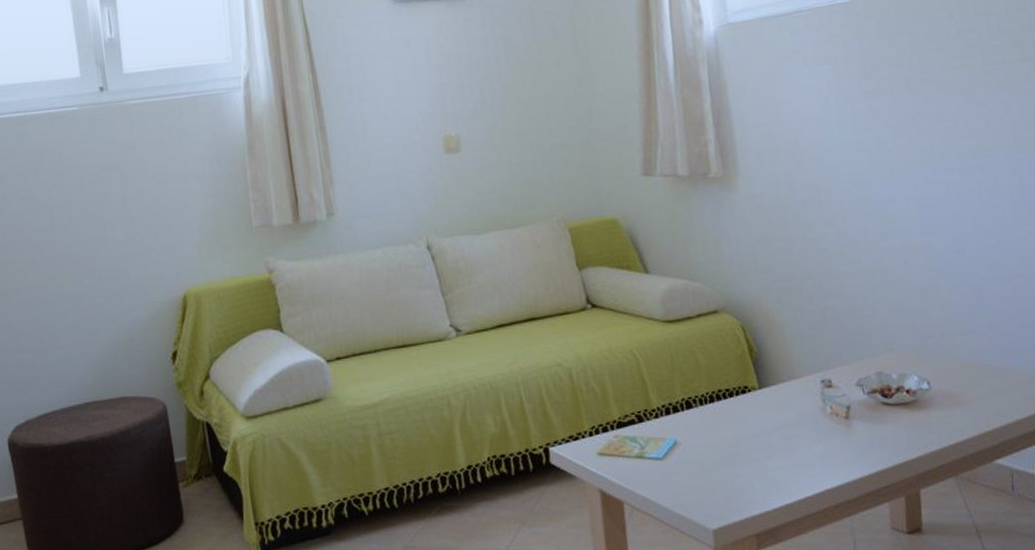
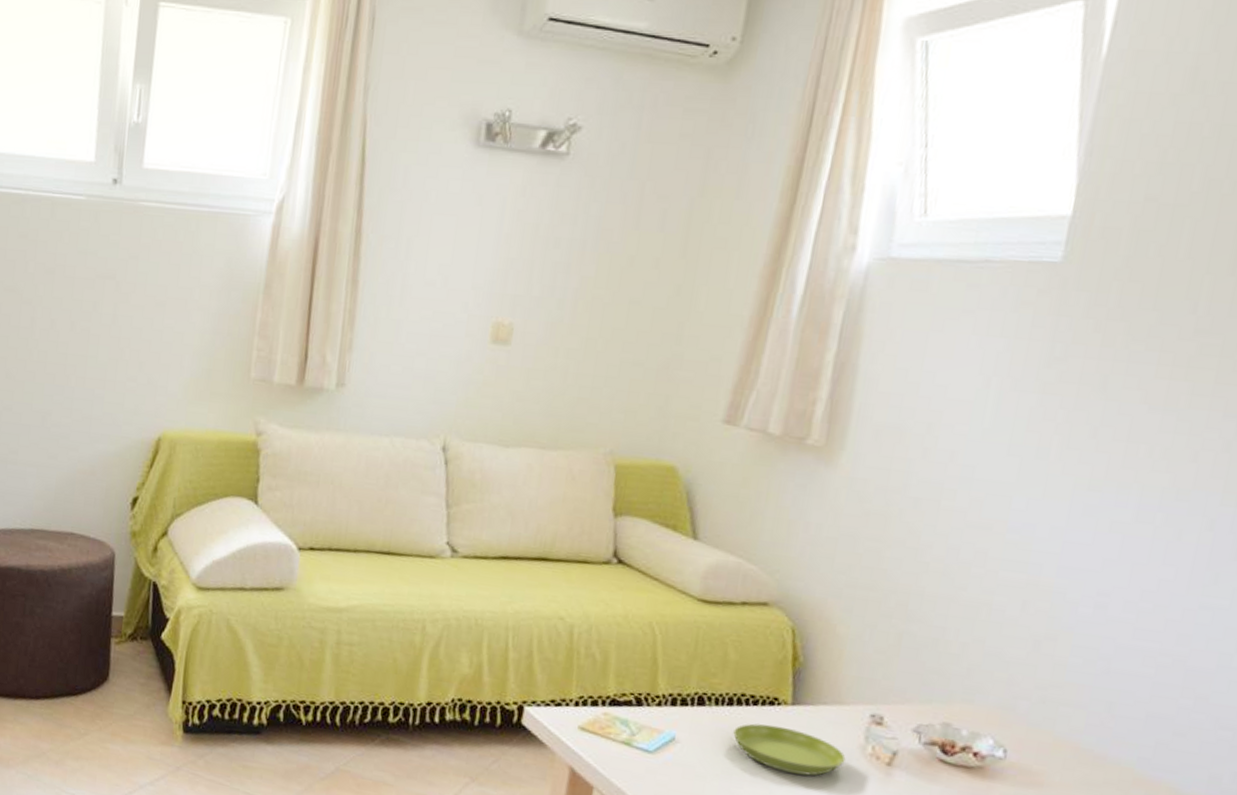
saucer: none [721,409,813,447] -> present [733,723,846,776]

